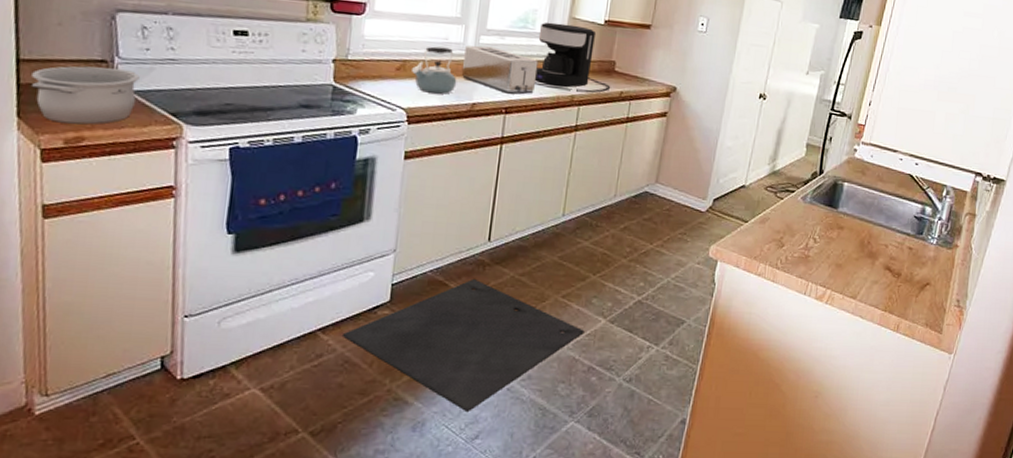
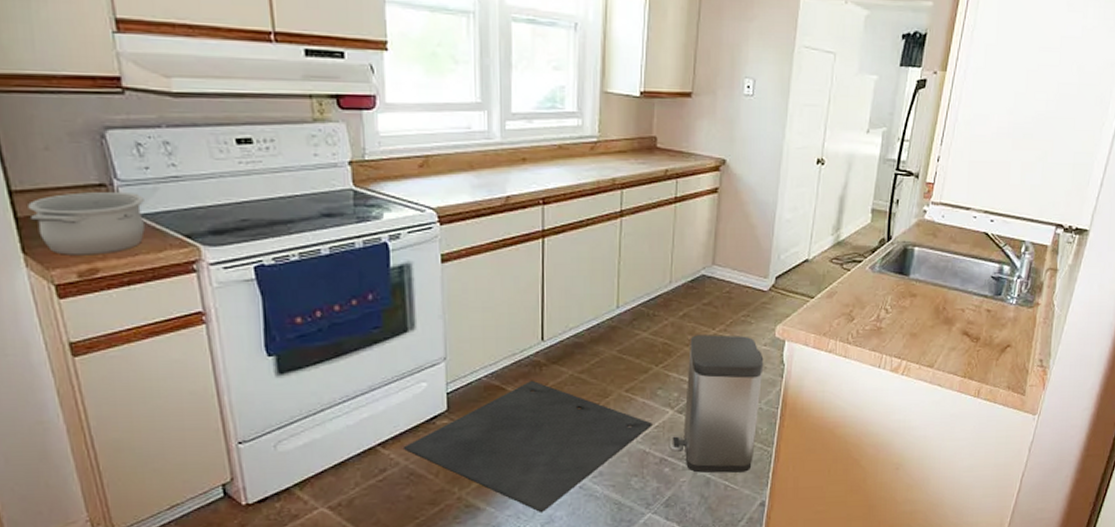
kettle: present [412,46,457,94] -> none [436,137,487,189]
toaster: present [462,45,539,95] -> none [491,132,573,182]
coffee maker: present [535,22,610,93] -> none [569,99,653,174]
pedal bin: none [598,248,696,388] -> present [669,335,764,473]

